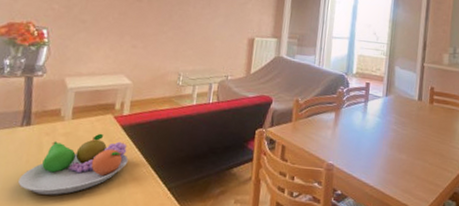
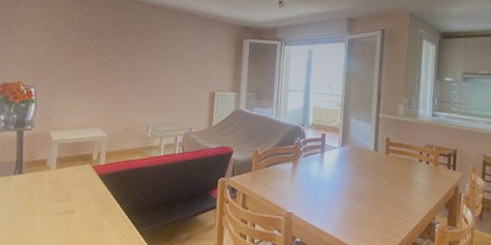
fruit bowl: present [18,133,129,195] -> none [13,181,105,237]

